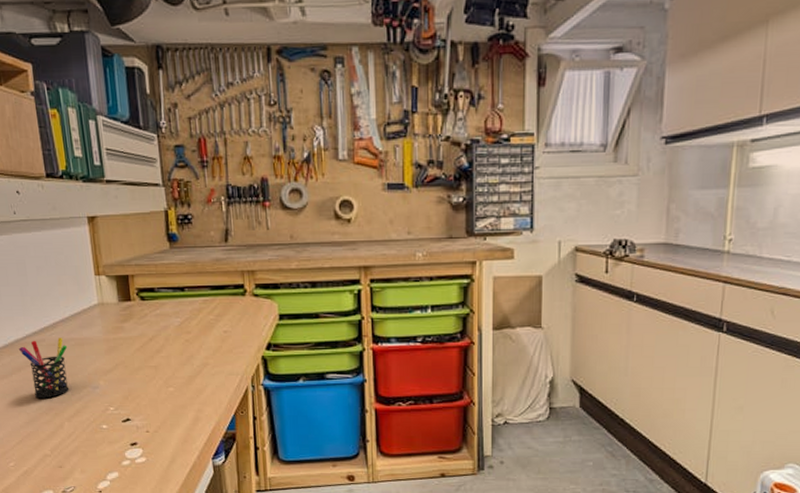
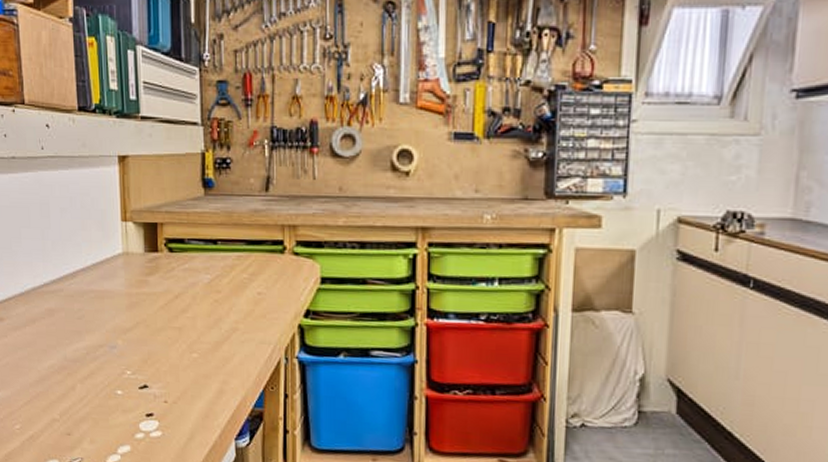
pen holder: present [18,337,69,399] -> none [34,288,87,356]

